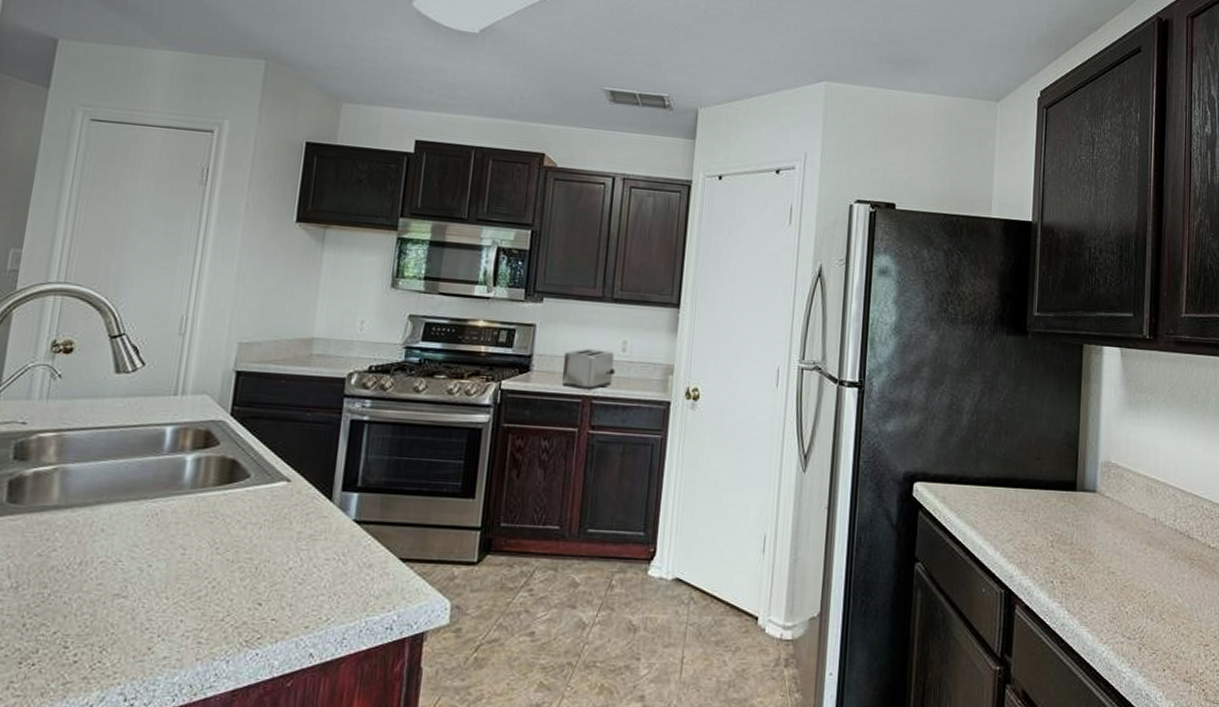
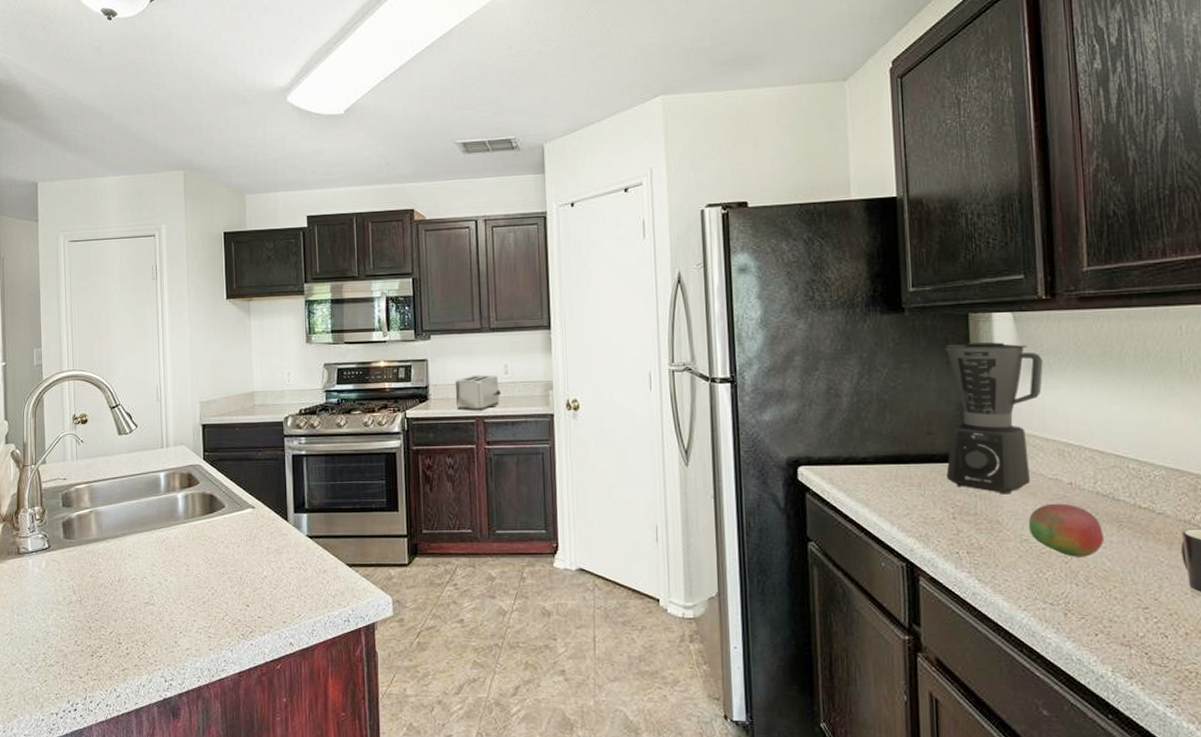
blender: none [1049,373,1142,526] -> present [945,342,1043,495]
fruit: none [1115,537,1178,593] -> present [1028,503,1105,557]

